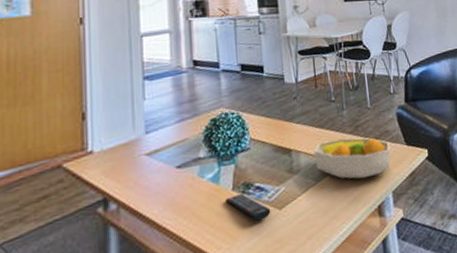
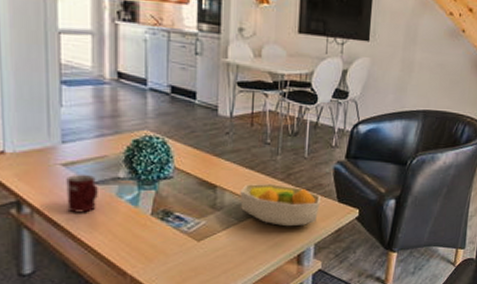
mug: none [150,160,181,201] -> present [66,174,98,213]
remote control: present [225,194,271,221] -> none [143,220,189,248]

